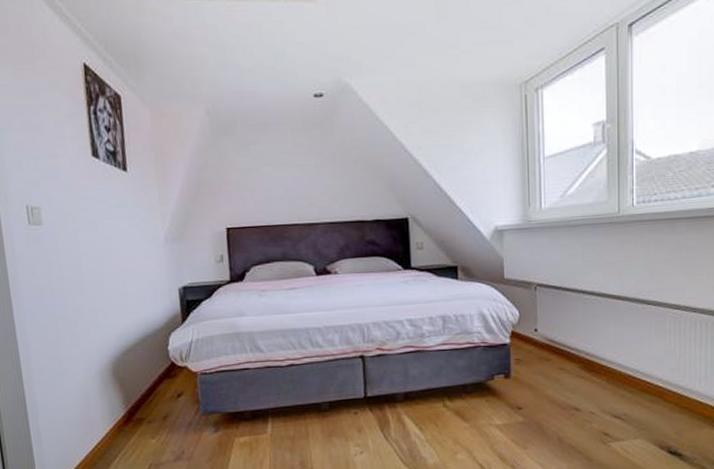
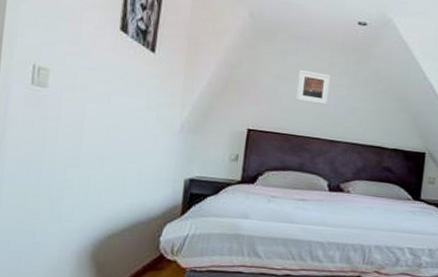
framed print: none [264,156,299,191] -> present [295,69,331,105]

